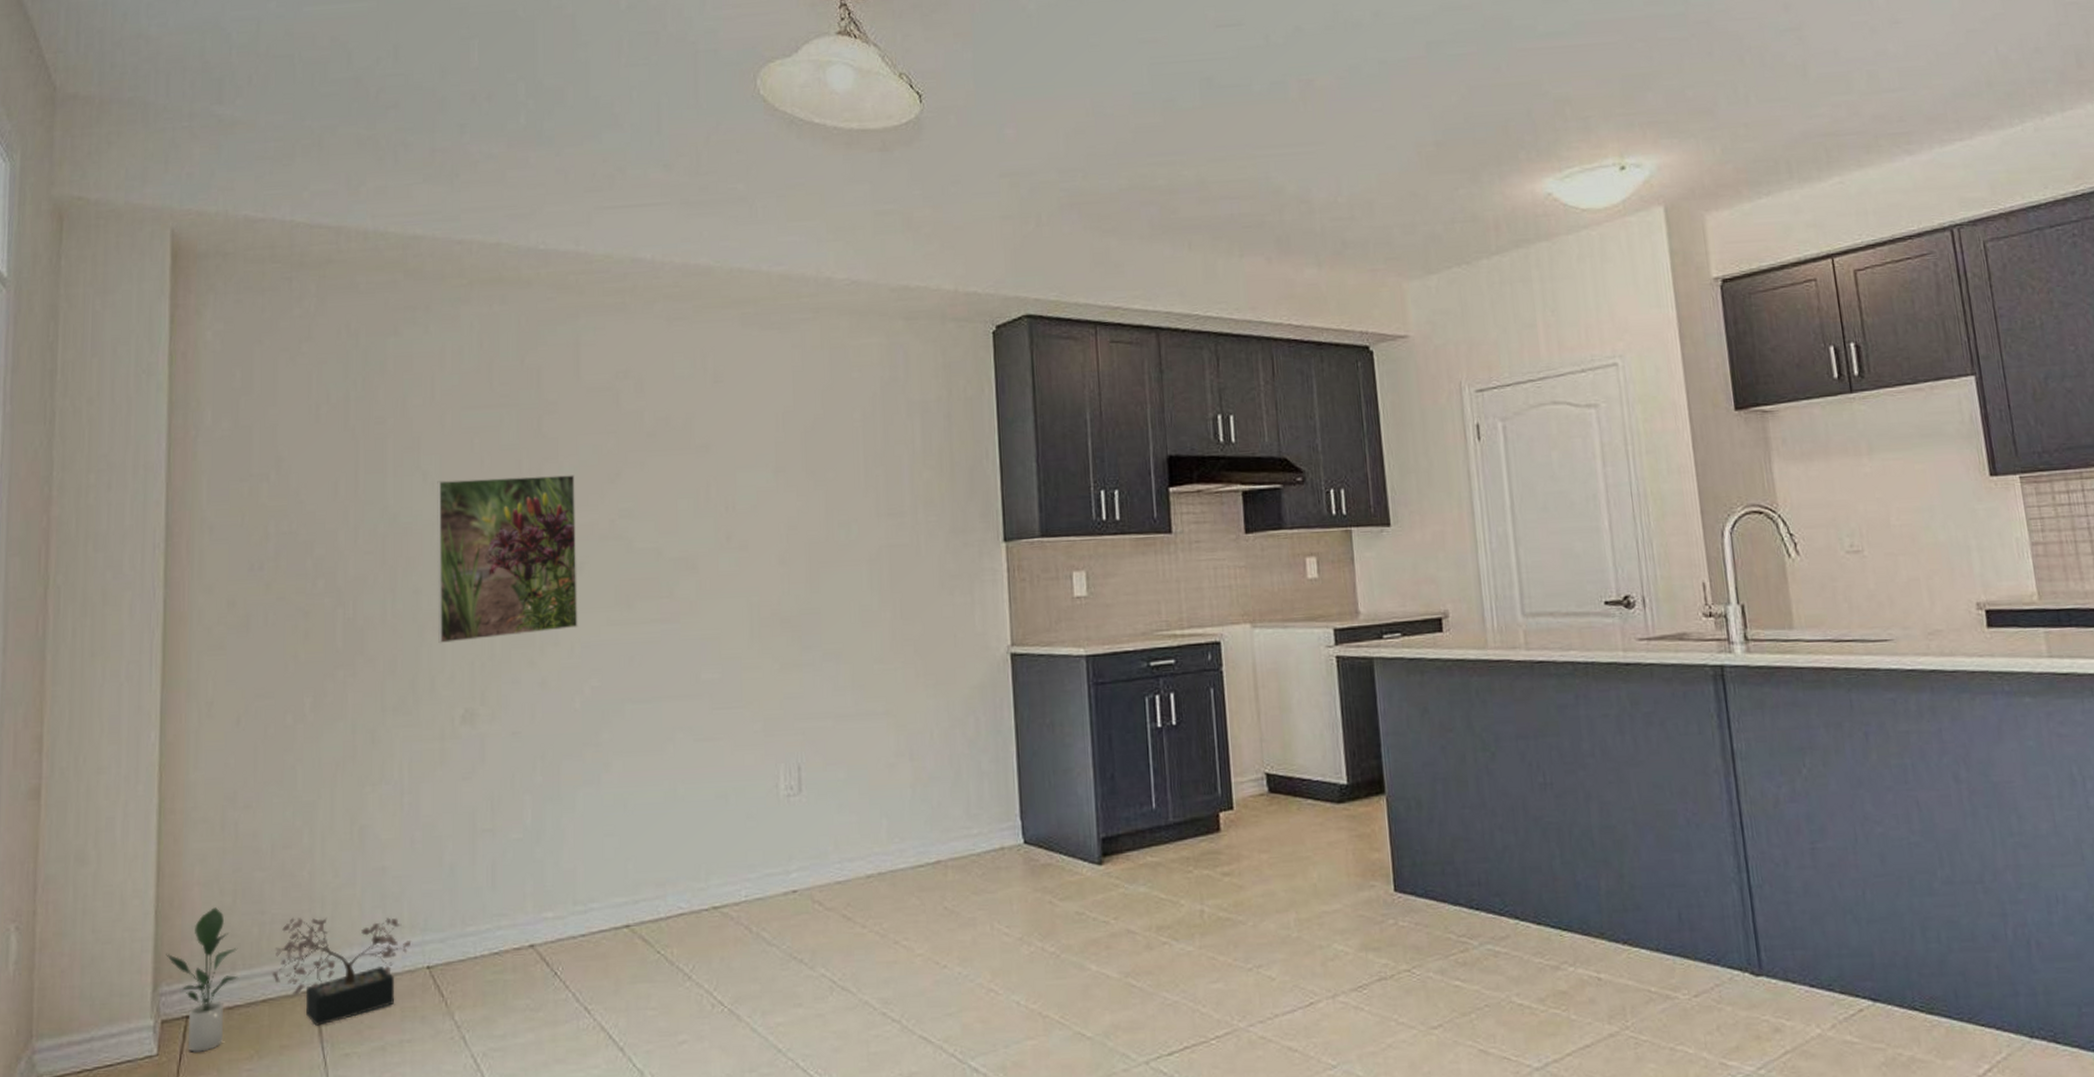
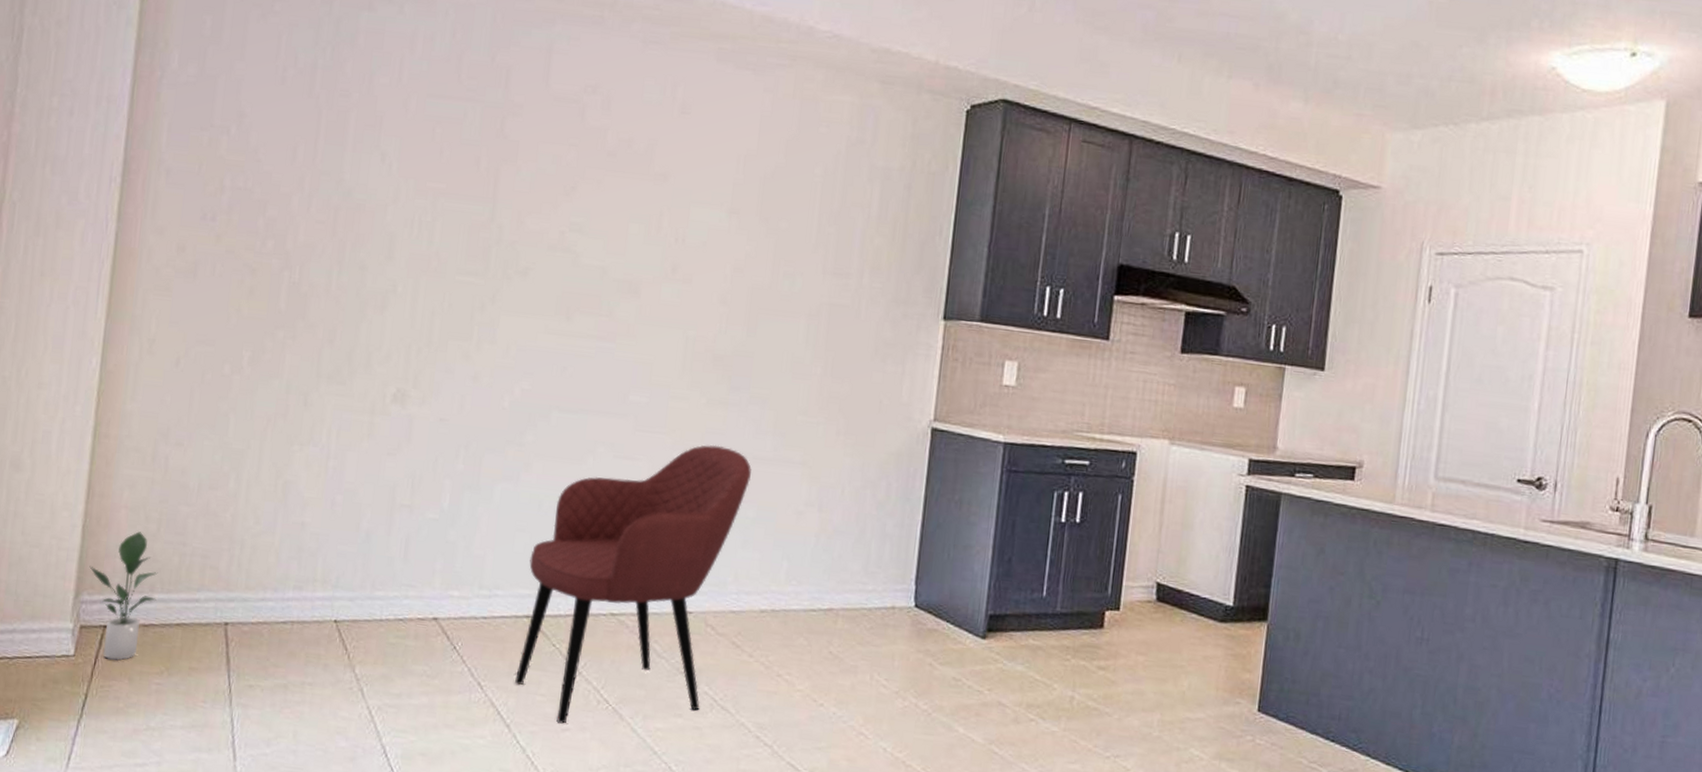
decorative plant: present [272,917,412,1026] -> none [187,553,323,656]
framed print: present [437,475,578,644] -> none [378,163,531,331]
chair: none [622,709,836,1038] -> present [515,444,751,725]

